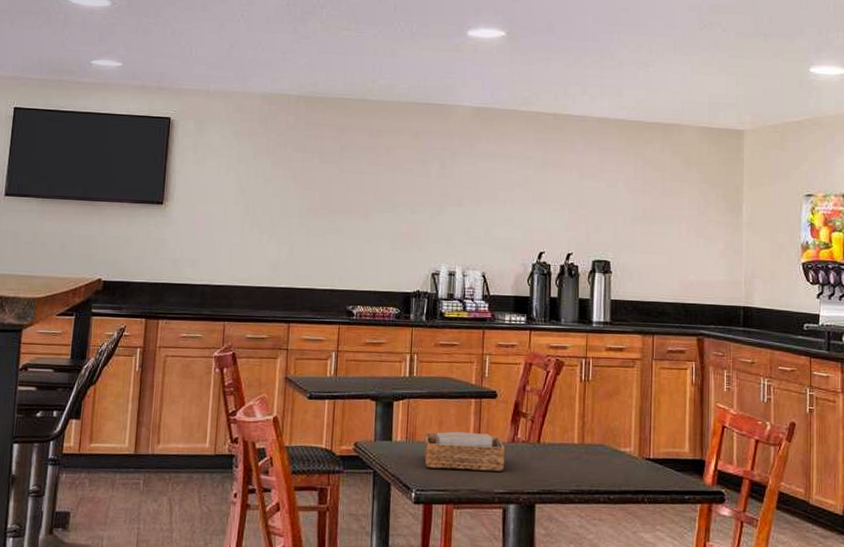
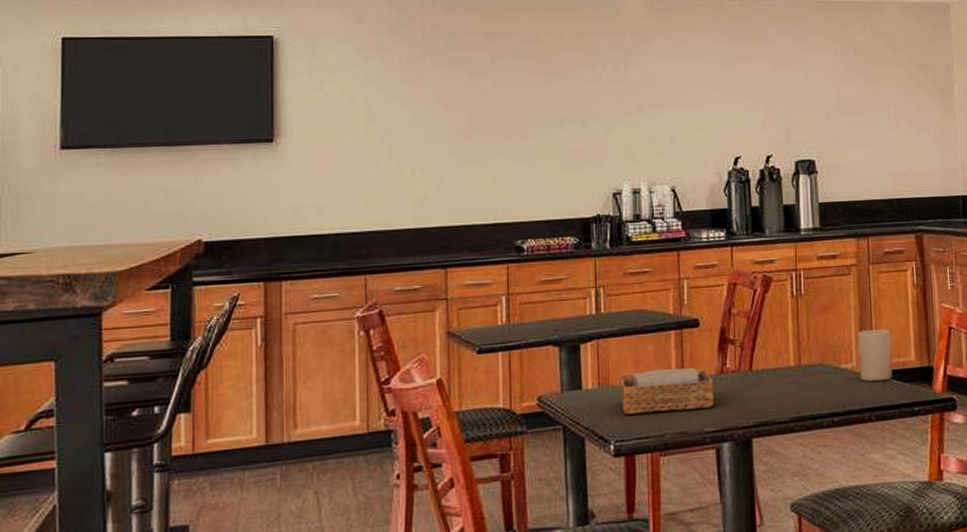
cup: none [636,419,668,468] -> present [857,329,893,382]

